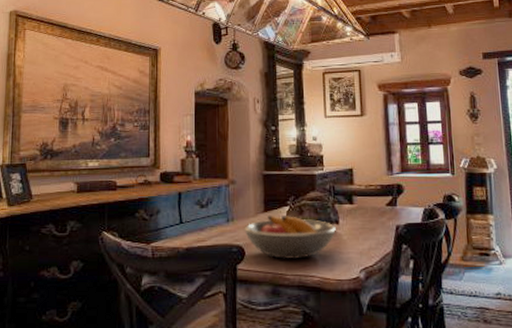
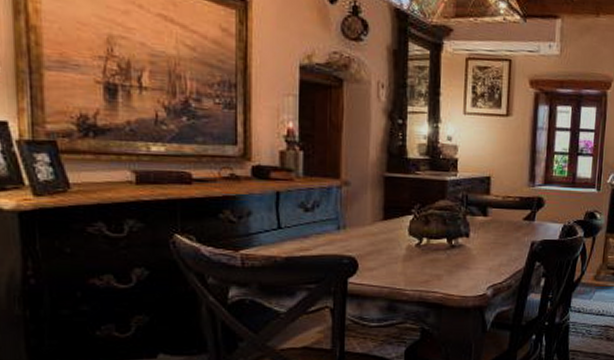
fruit bowl: present [244,215,337,260] -> none [358,224,467,274]

